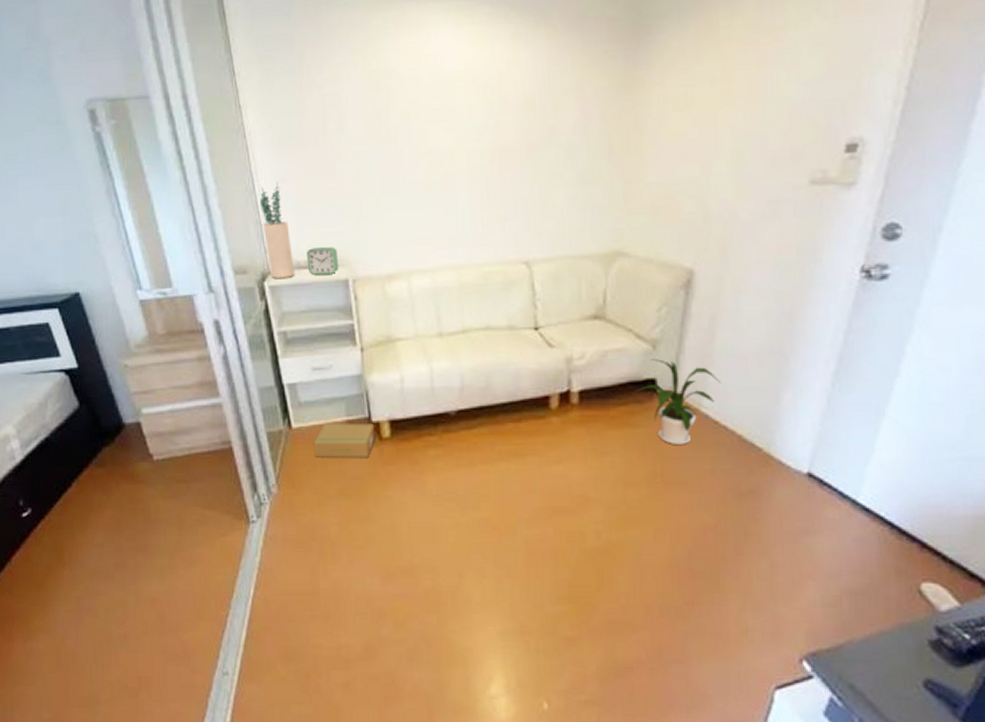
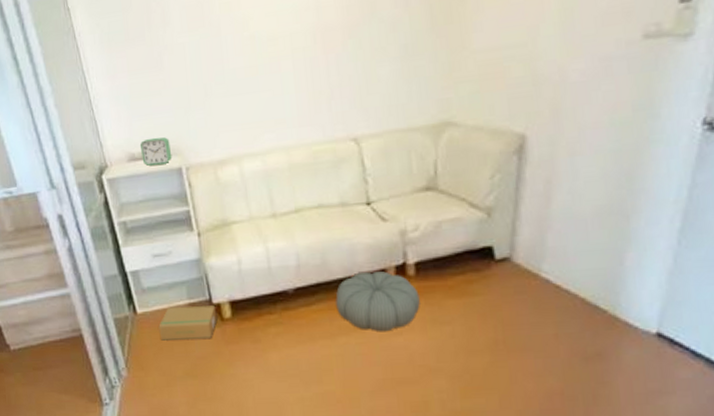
vase: present [259,181,295,280] -> none [92,78,131,172]
pouf: none [498,398,582,460] -> present [335,271,420,332]
house plant: present [634,359,722,446] -> none [471,226,561,312]

